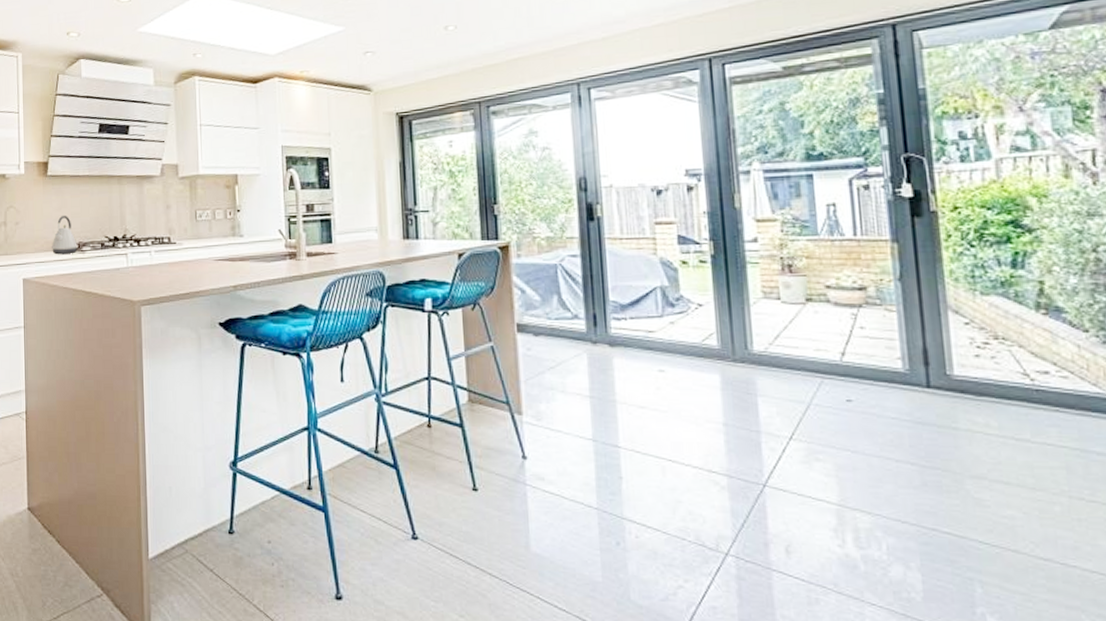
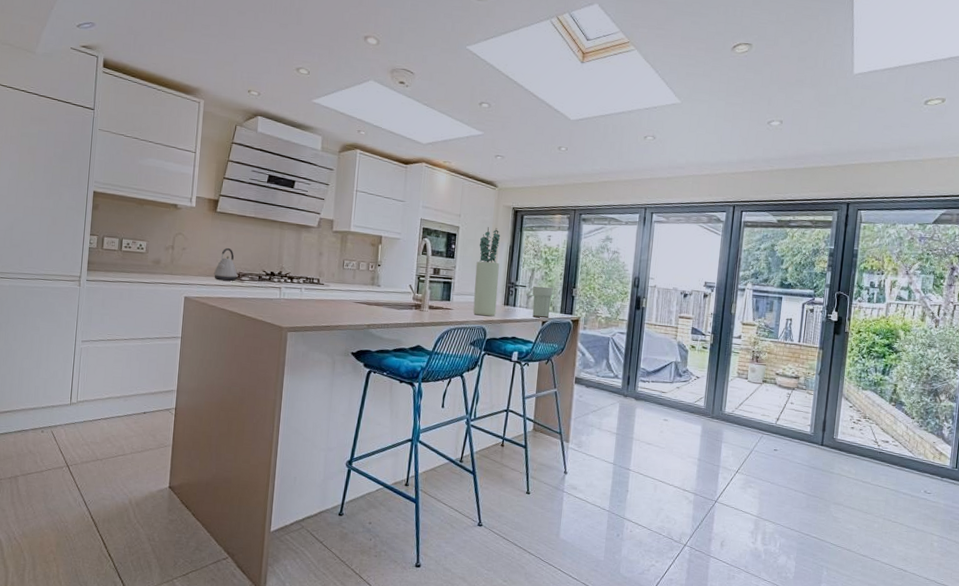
vase: none [359,142,394,257] -> present [472,227,501,317]
cup: none [439,207,467,250] -> present [532,286,553,319]

